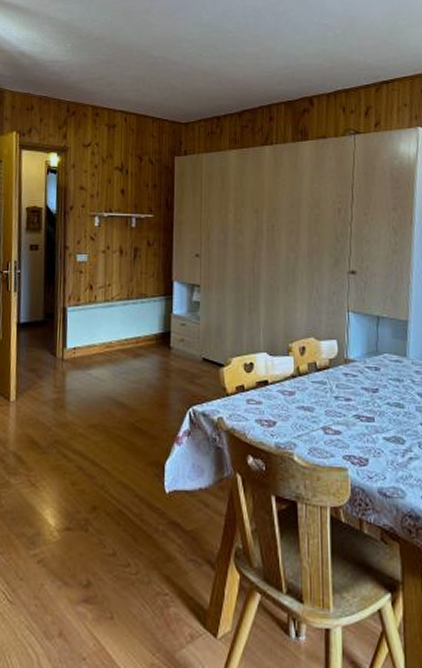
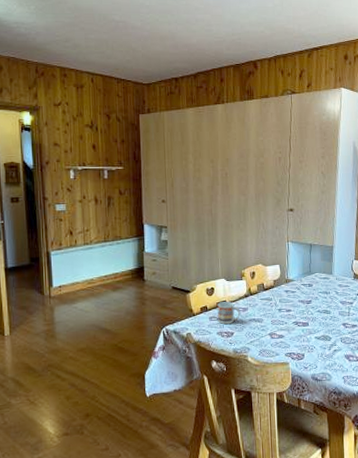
cup: none [257,381,286,411] -> present [217,301,241,325]

